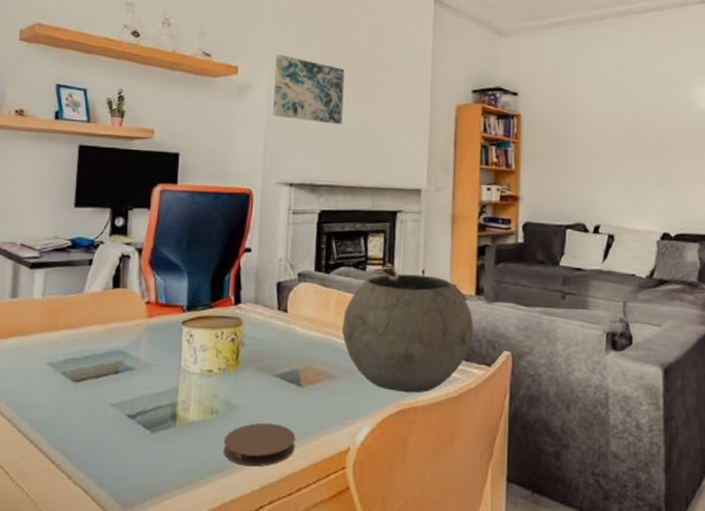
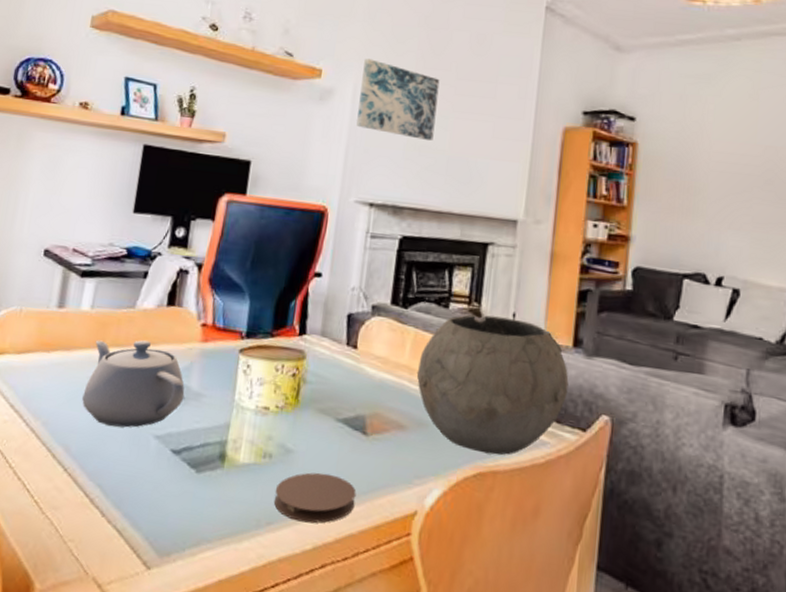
teapot: none [41,321,135,399] -> present [82,340,185,428]

